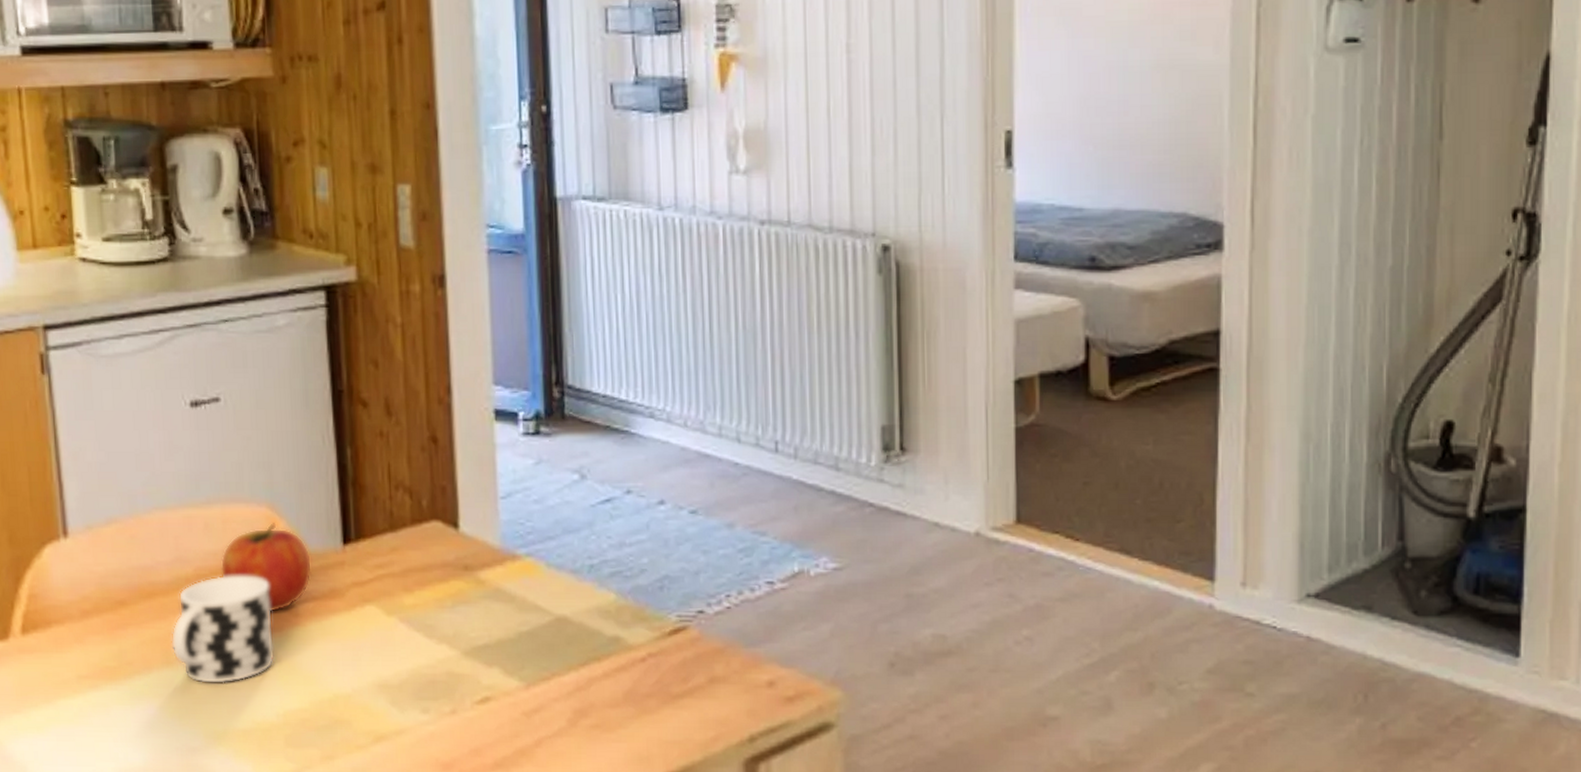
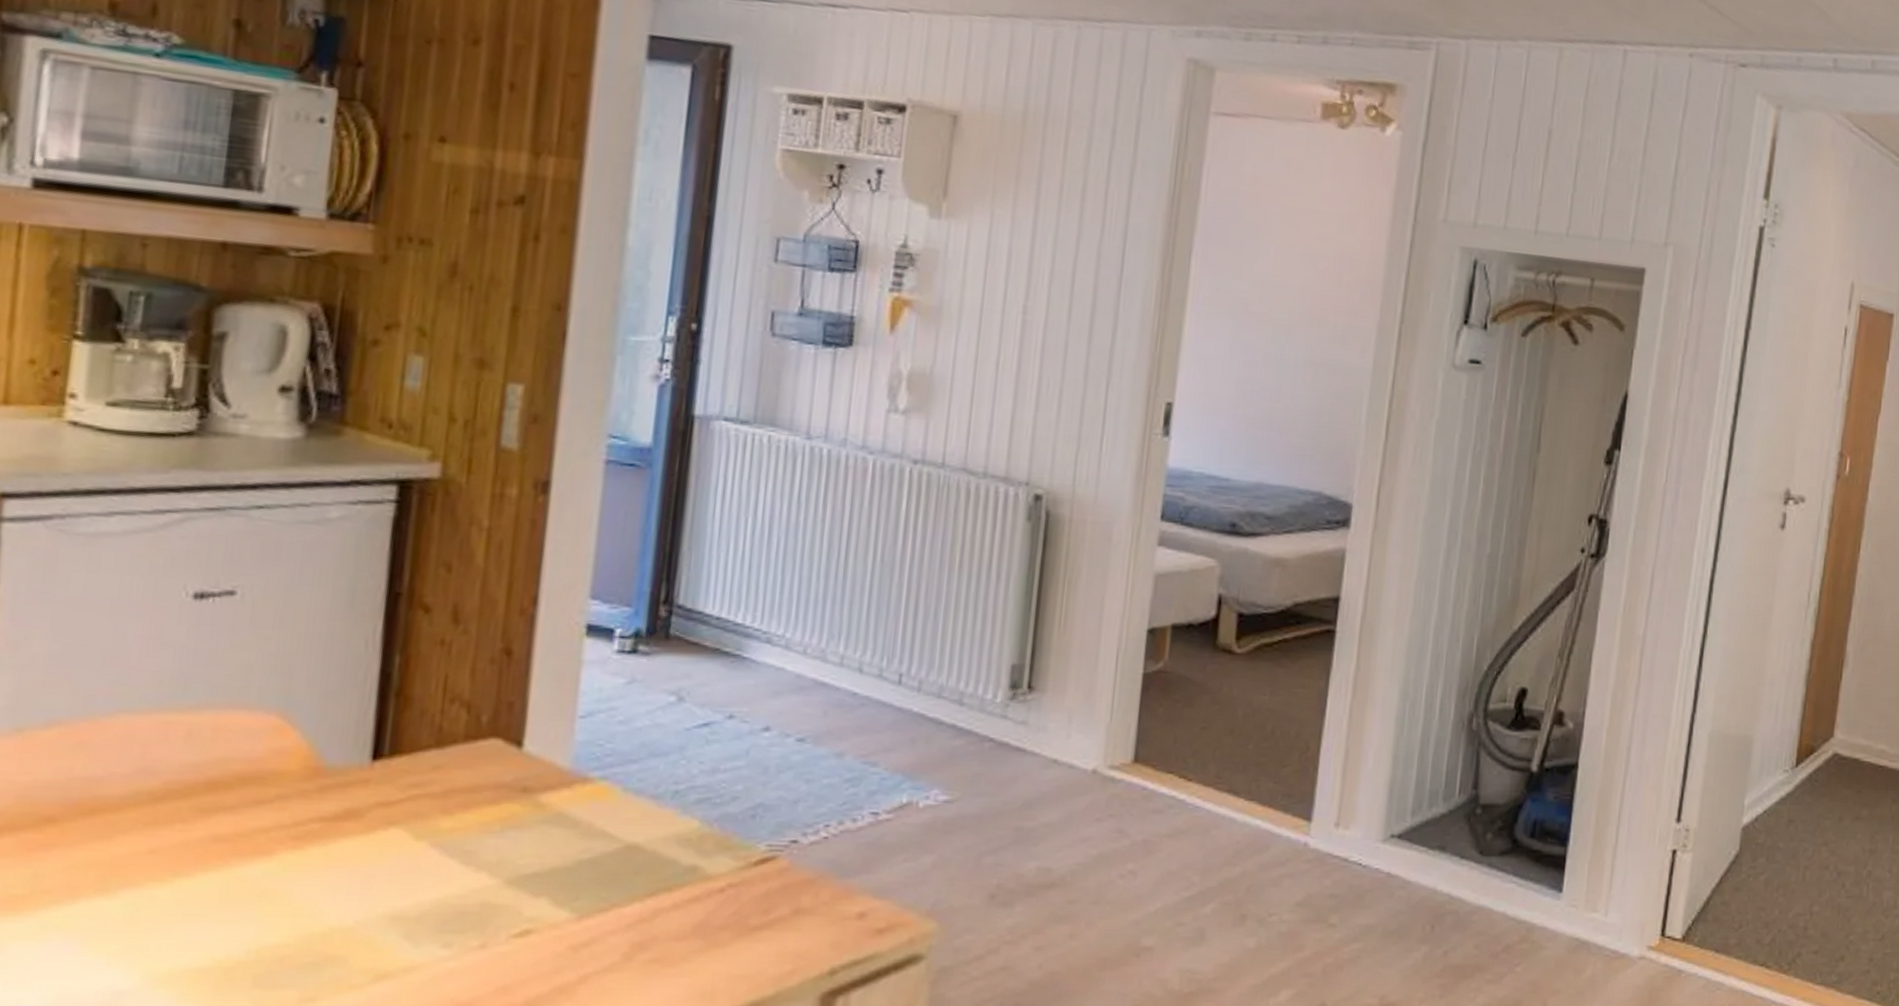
cup: present [171,575,275,685] -> none [111,790,264,916]
fruit: present [220,523,312,613] -> none [199,733,327,835]

